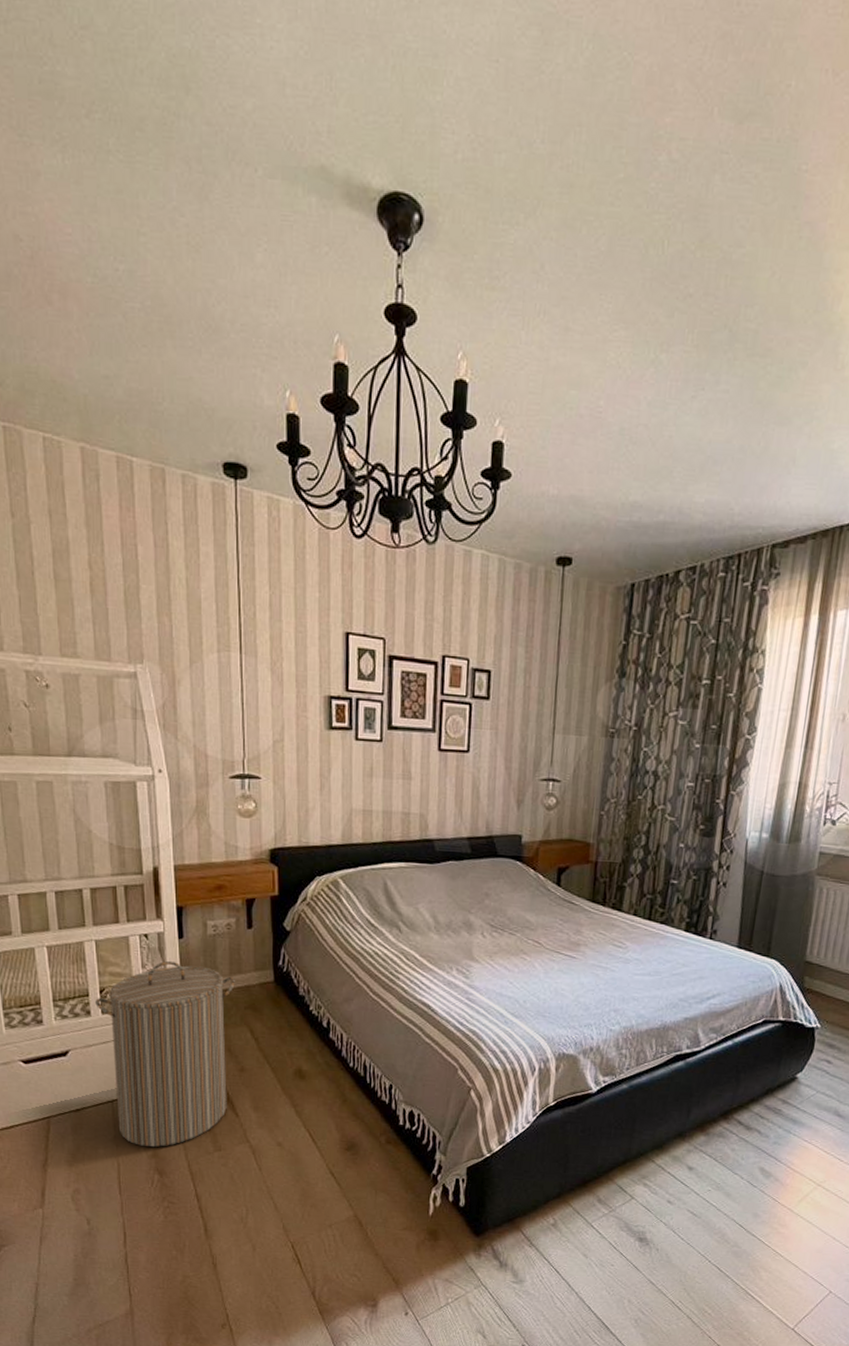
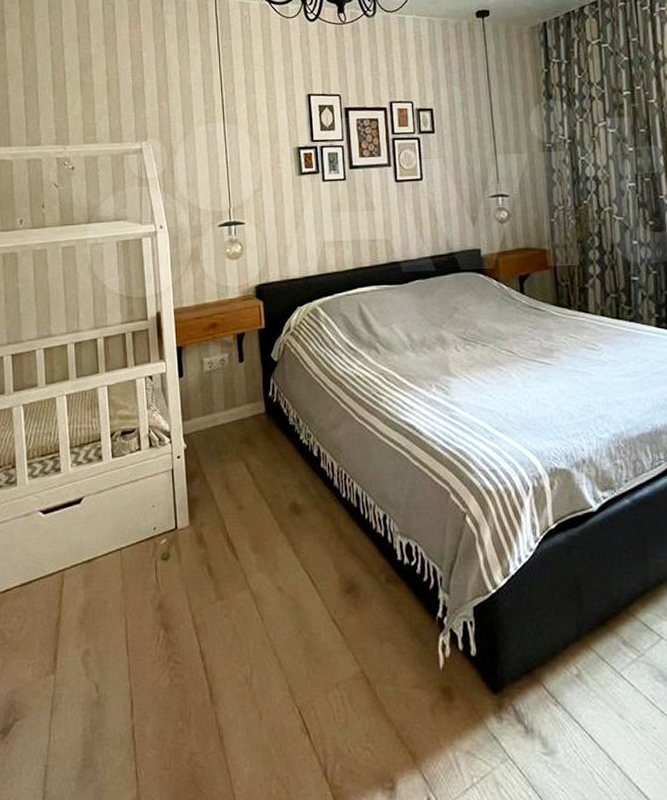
laundry hamper: present [95,960,235,1147] -> none [107,399,230,598]

